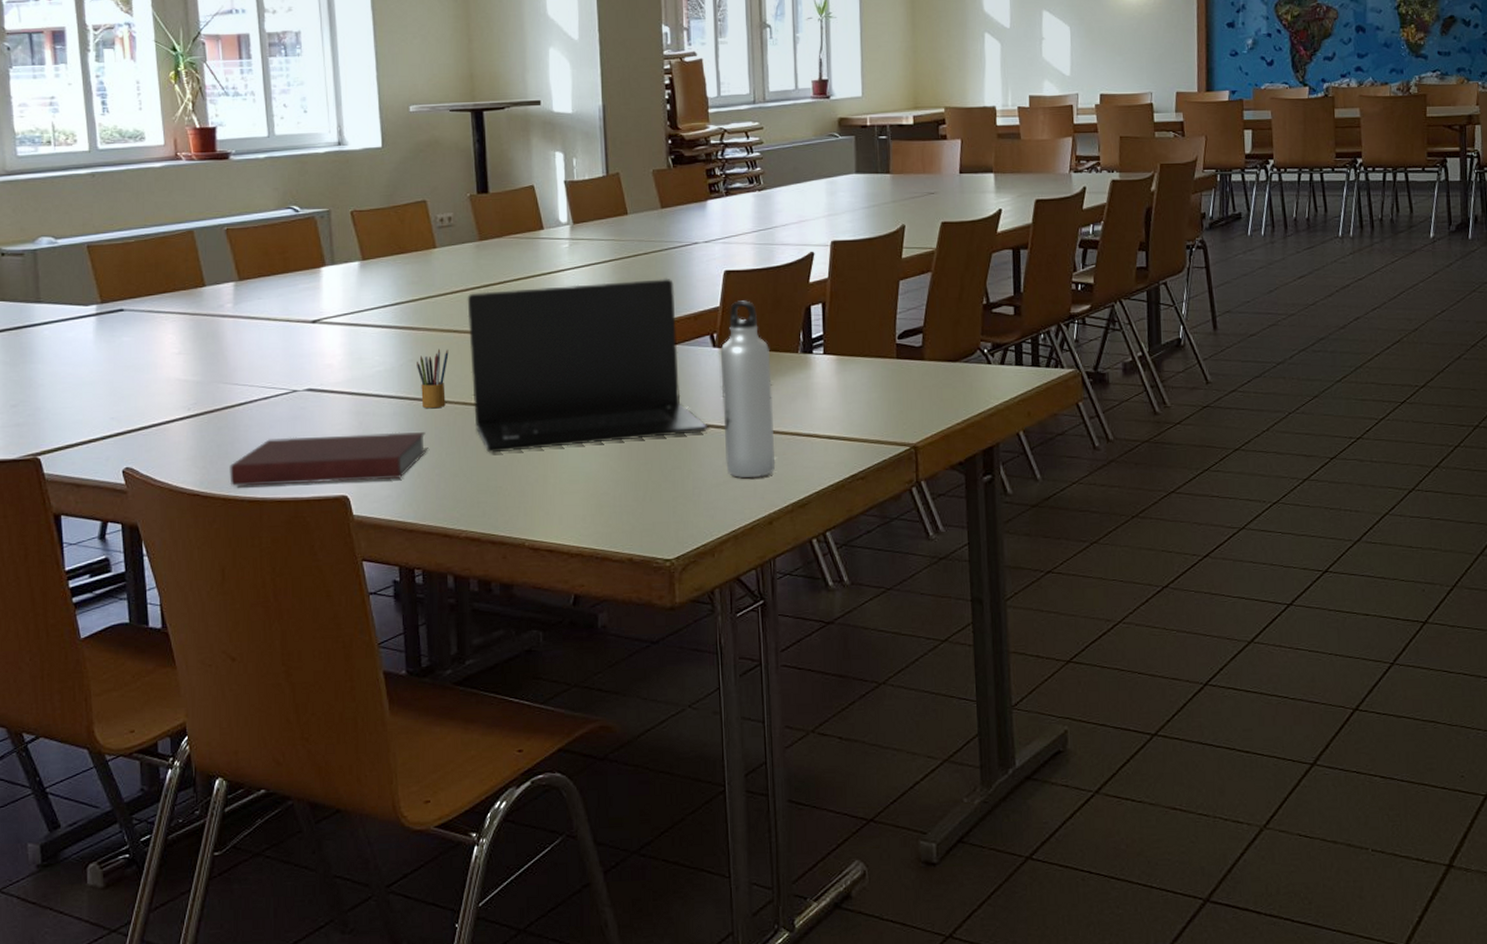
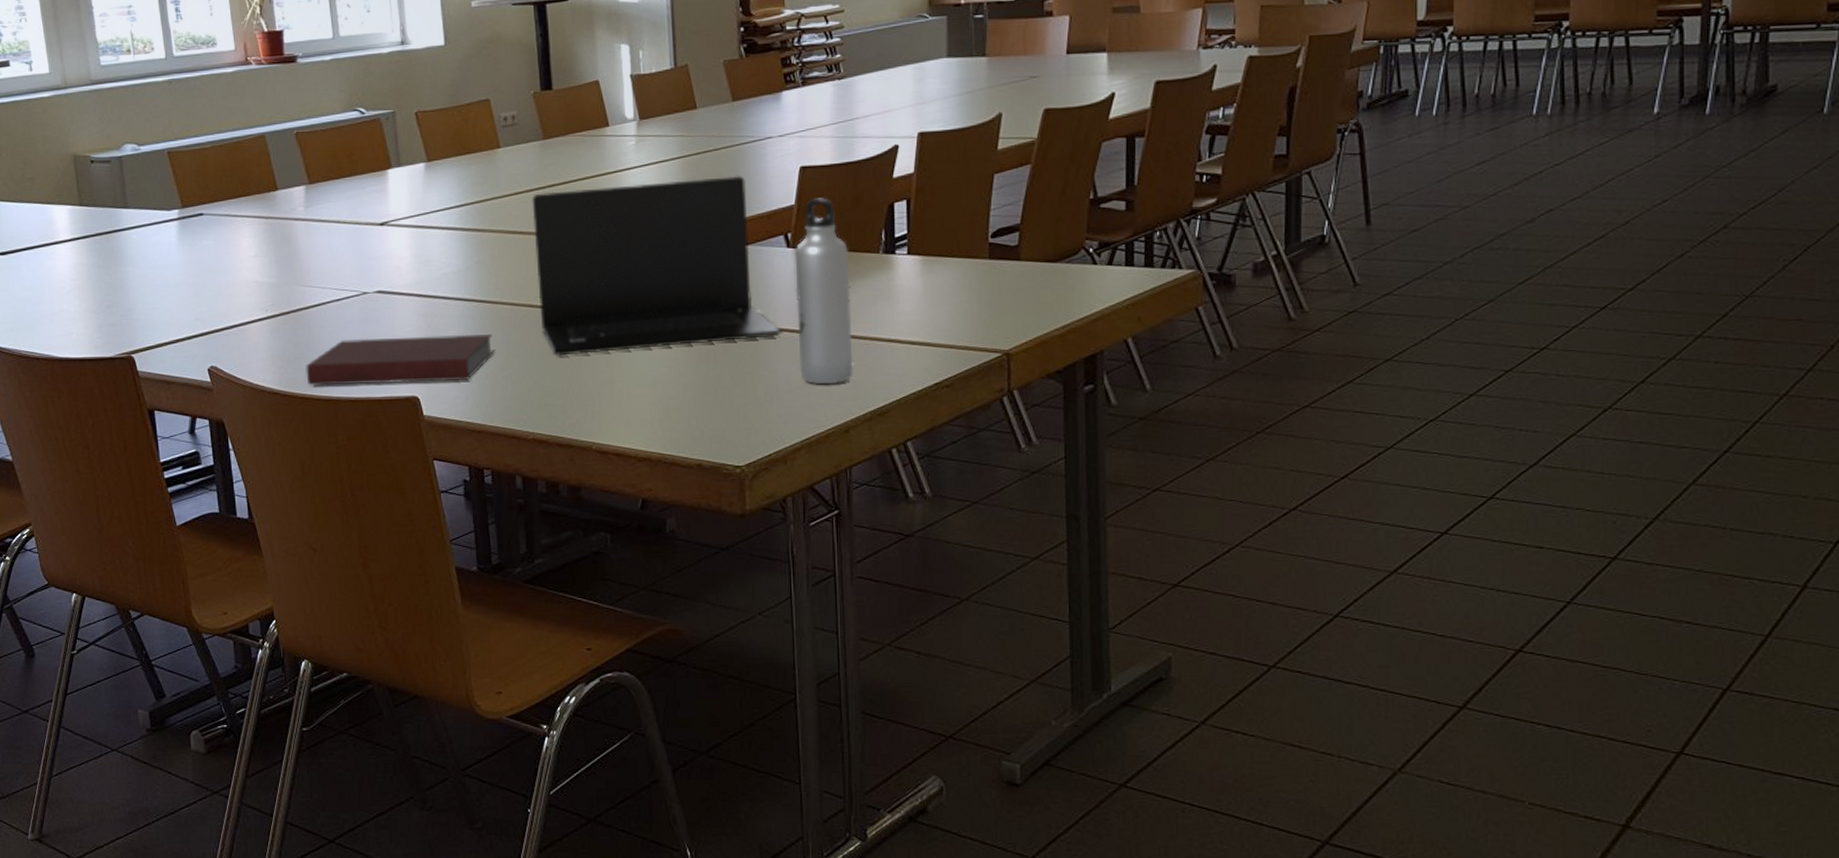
pencil box: present [417,348,449,409] -> none [483,250,514,311]

